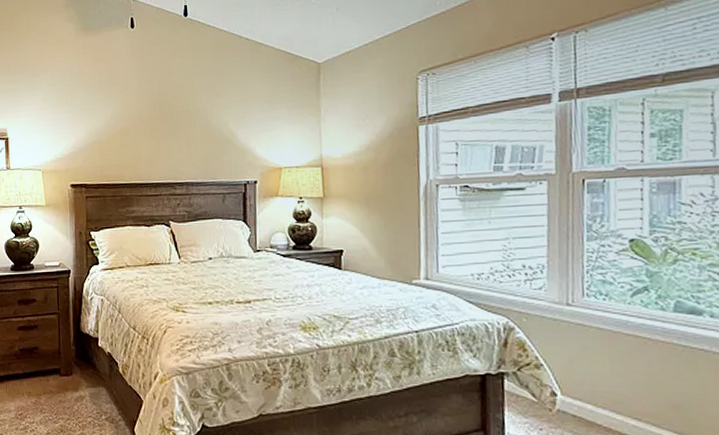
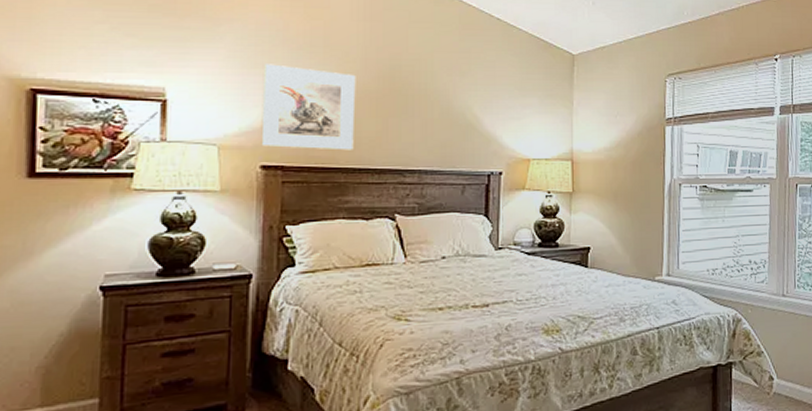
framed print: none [68,102,135,170] -> present [261,64,356,151]

